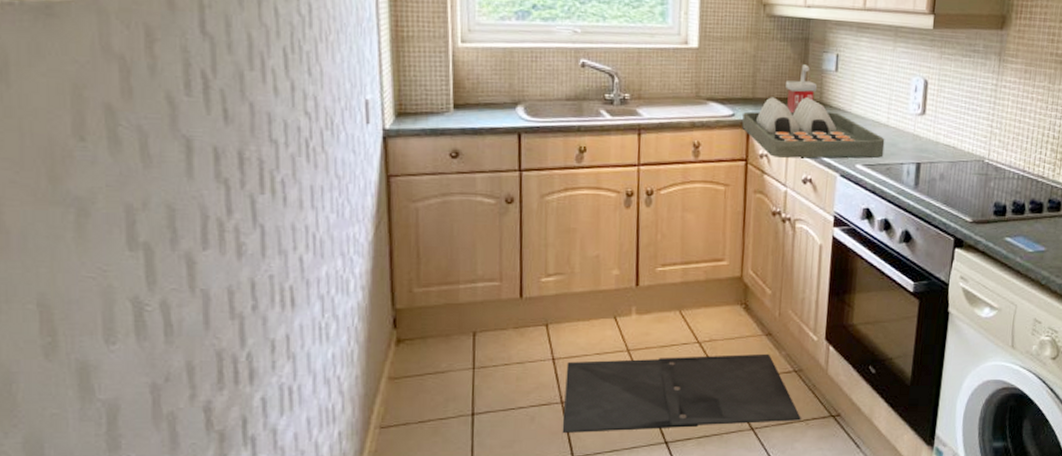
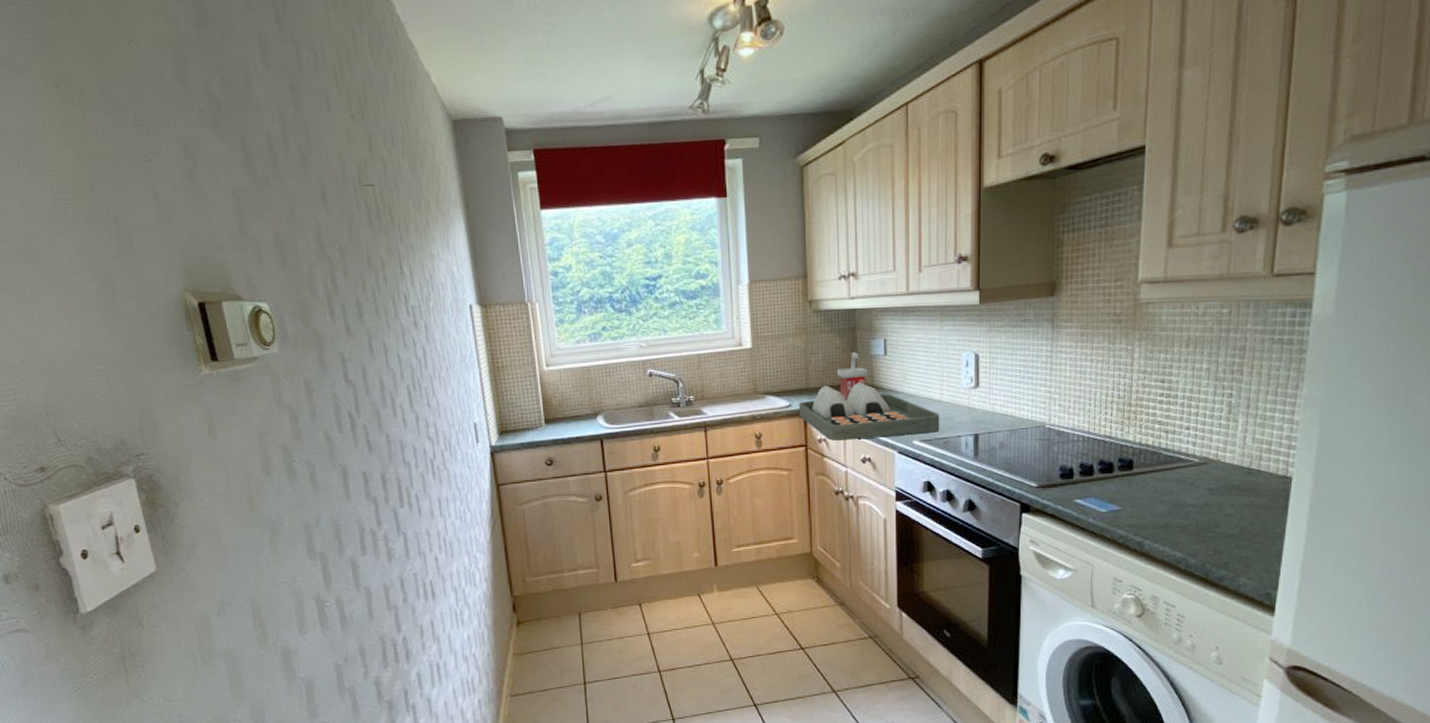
door mat: present [562,353,801,433] -> none [660,622,880,698]

